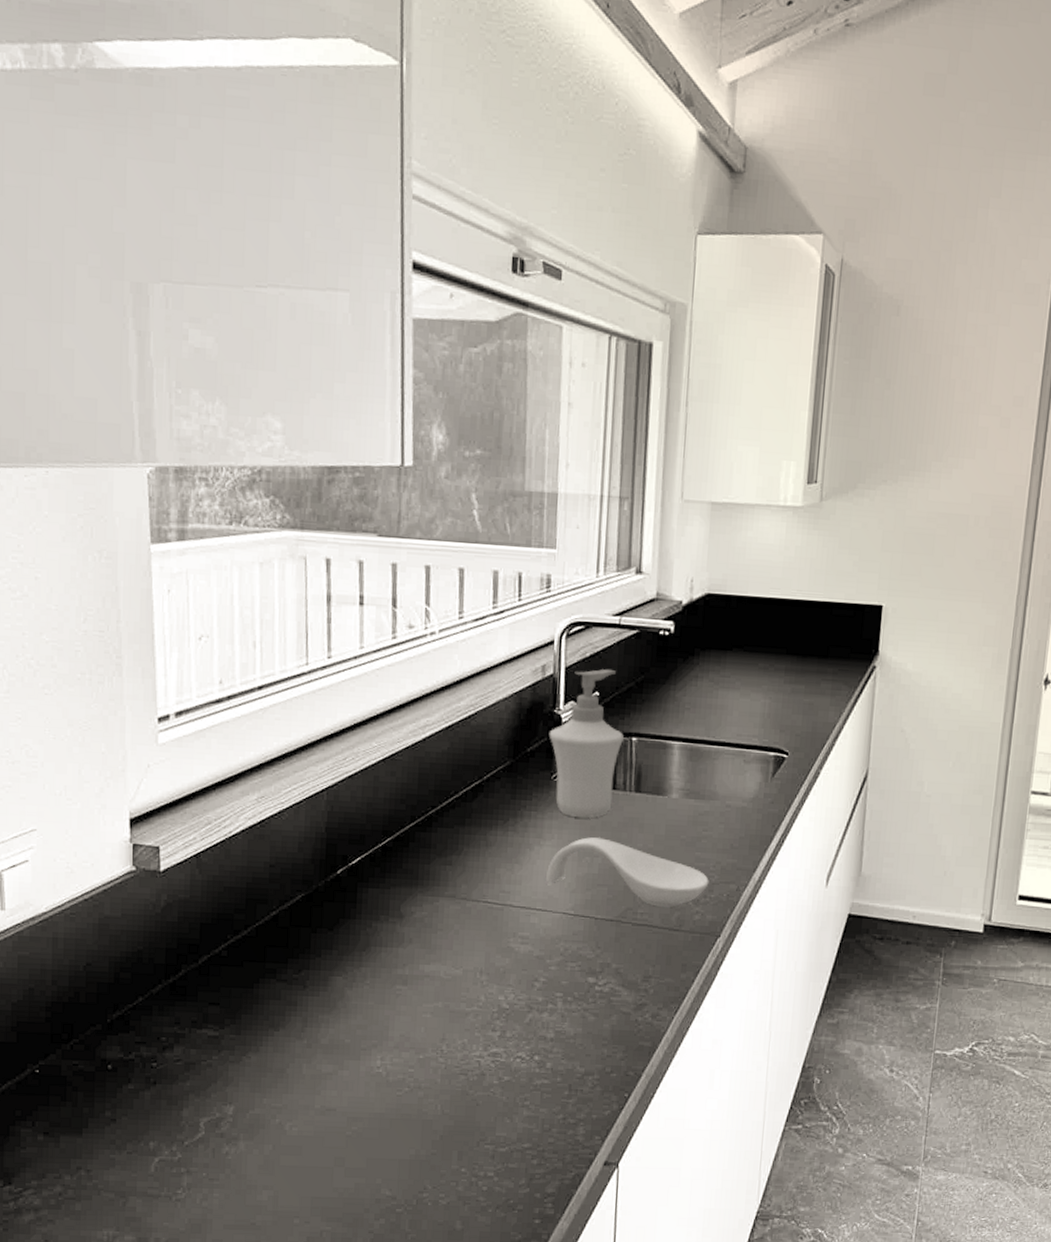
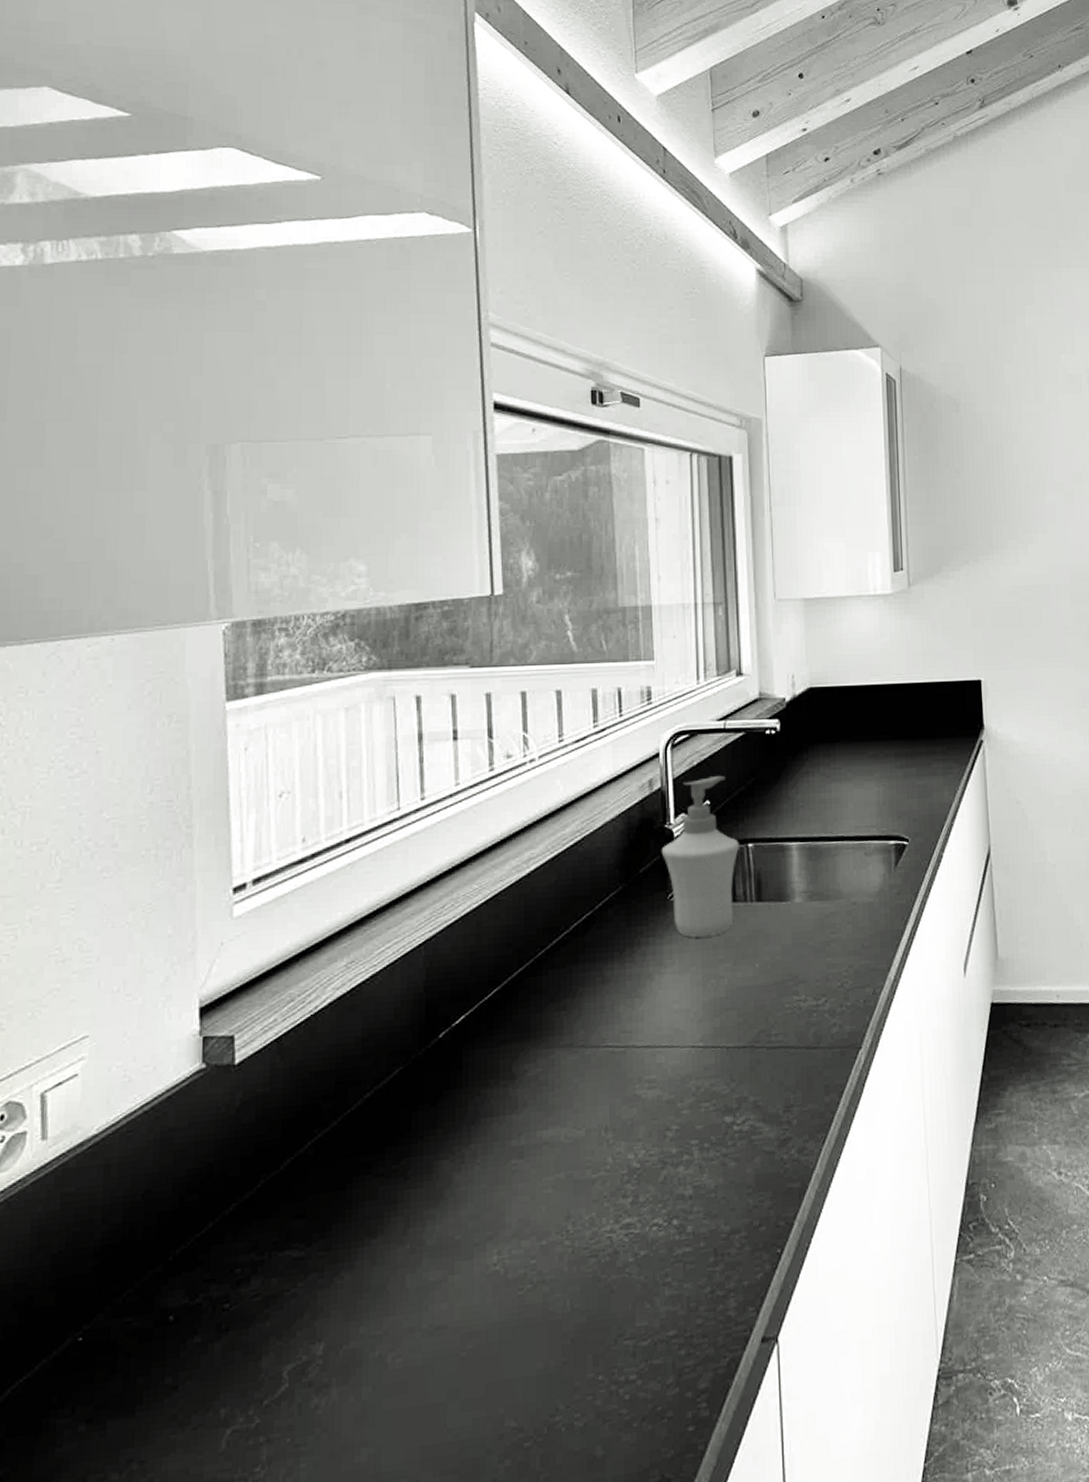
spoon rest: present [546,837,709,907] -> none [670,956,843,1024]

